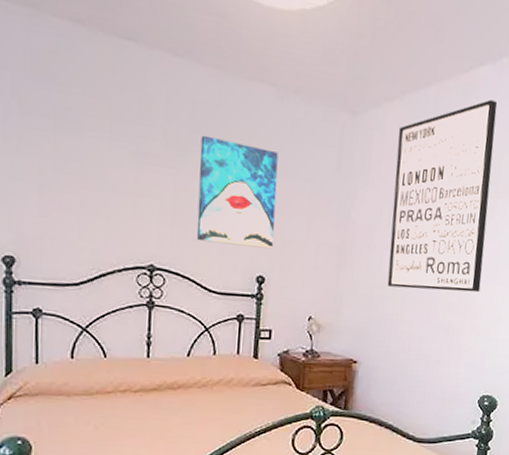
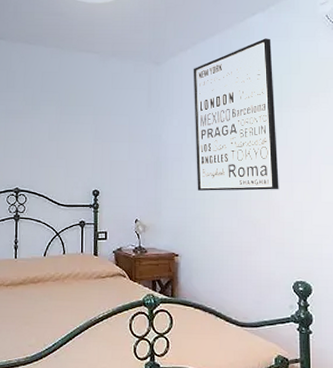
wall art: present [196,135,278,249] -> none [47,93,104,169]

